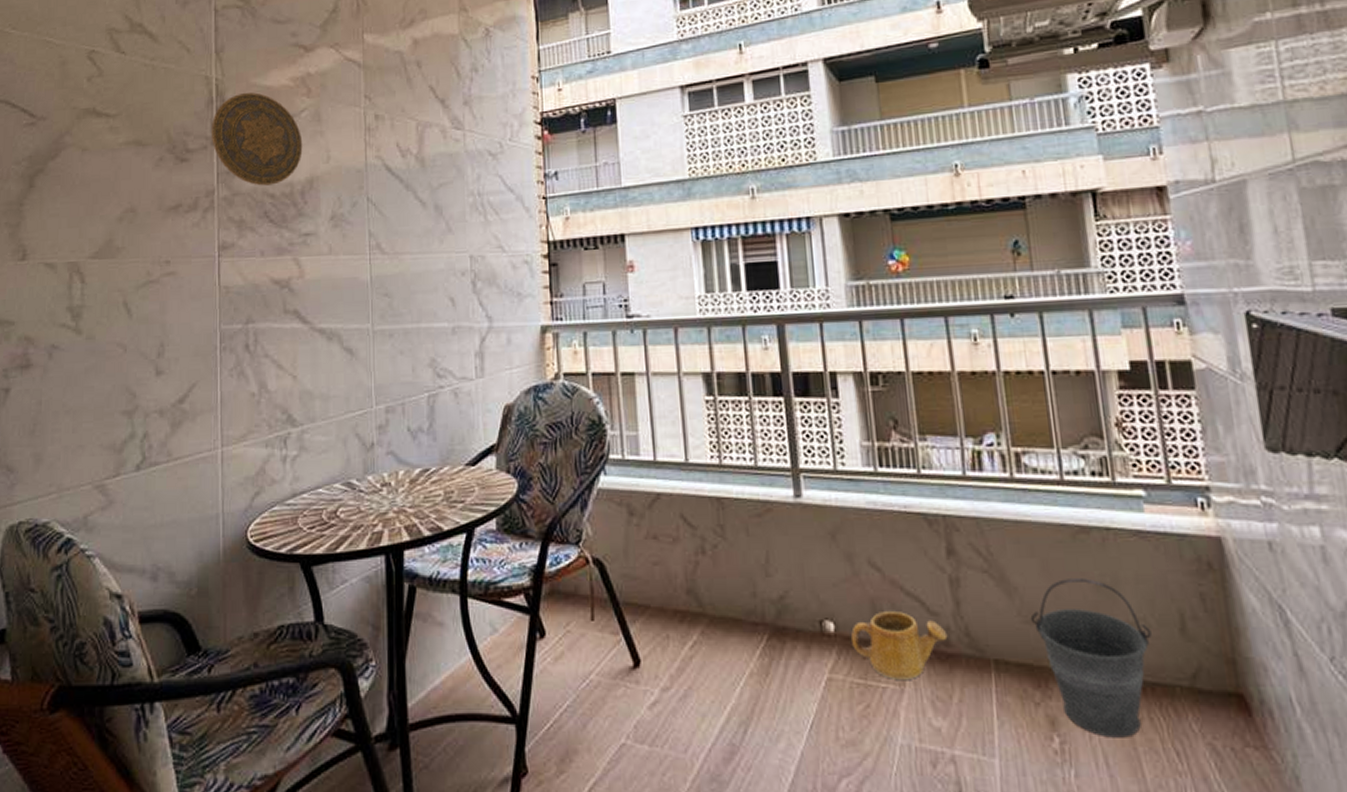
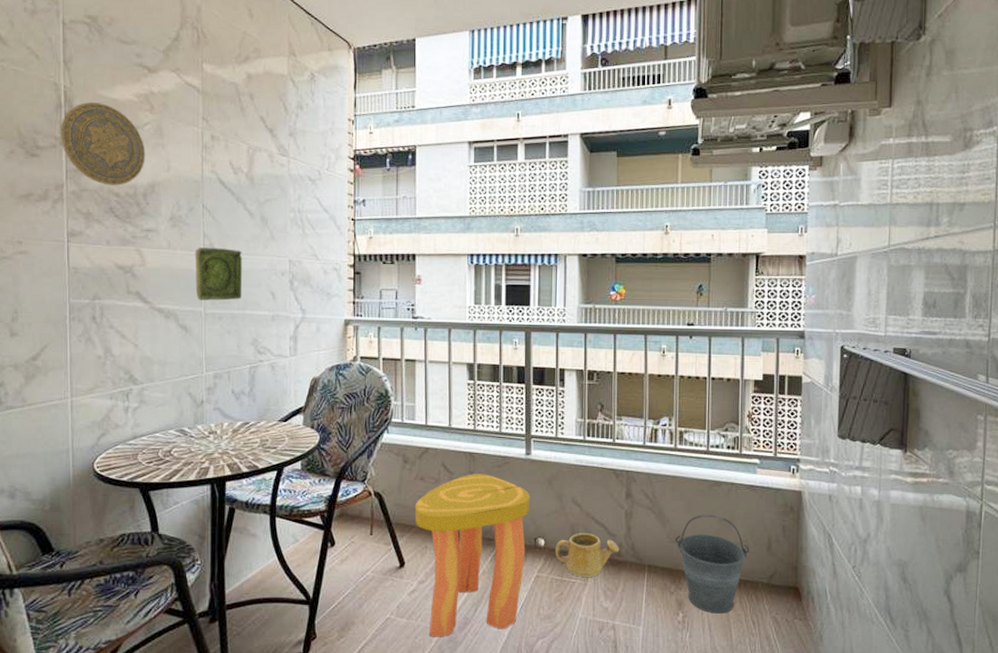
ceramic tile: none [359,248,416,315] -> present [195,247,243,301]
stool: none [648,527,809,774] -> present [414,474,530,637]

